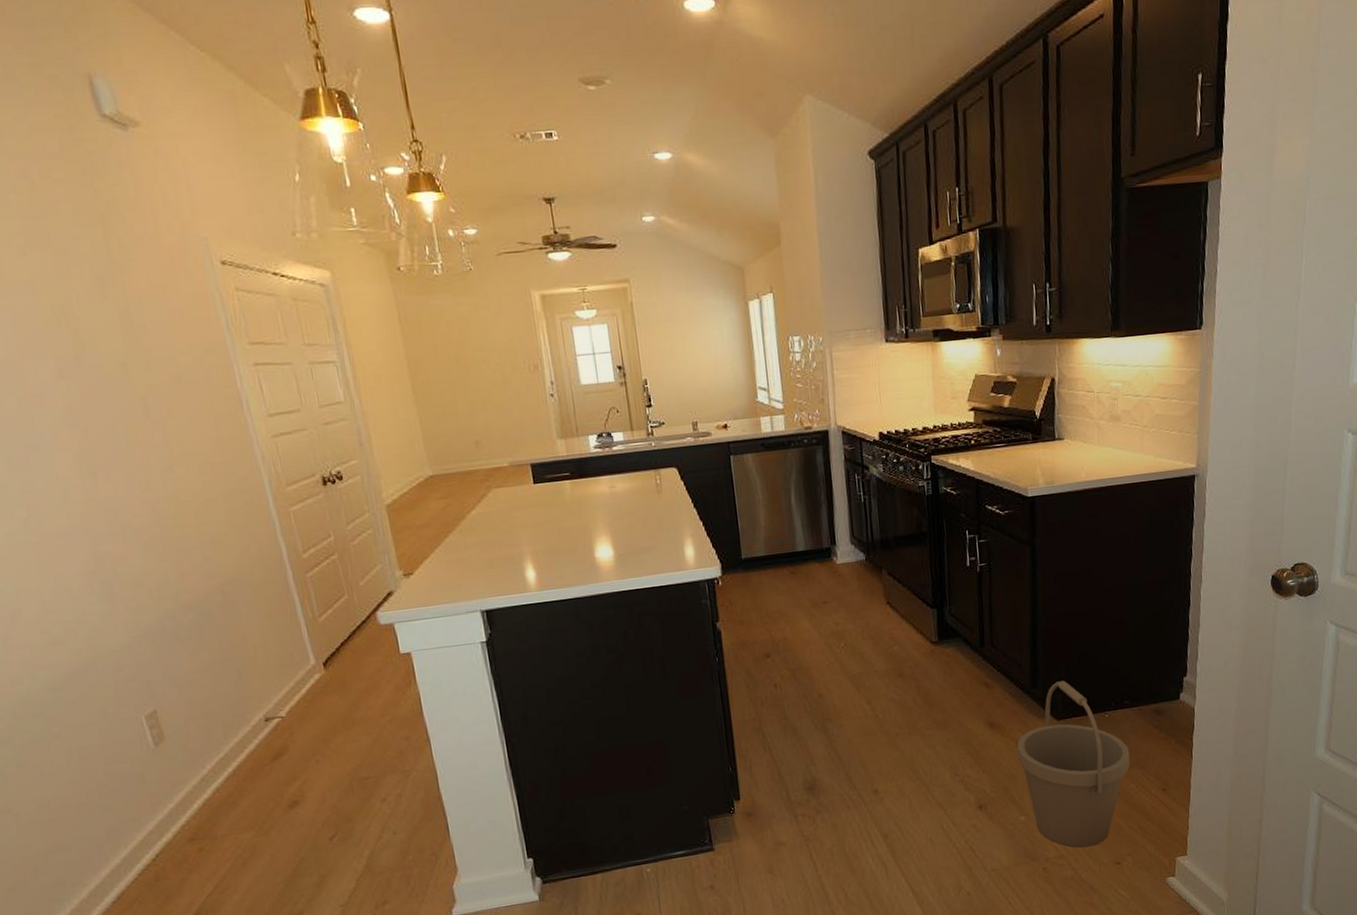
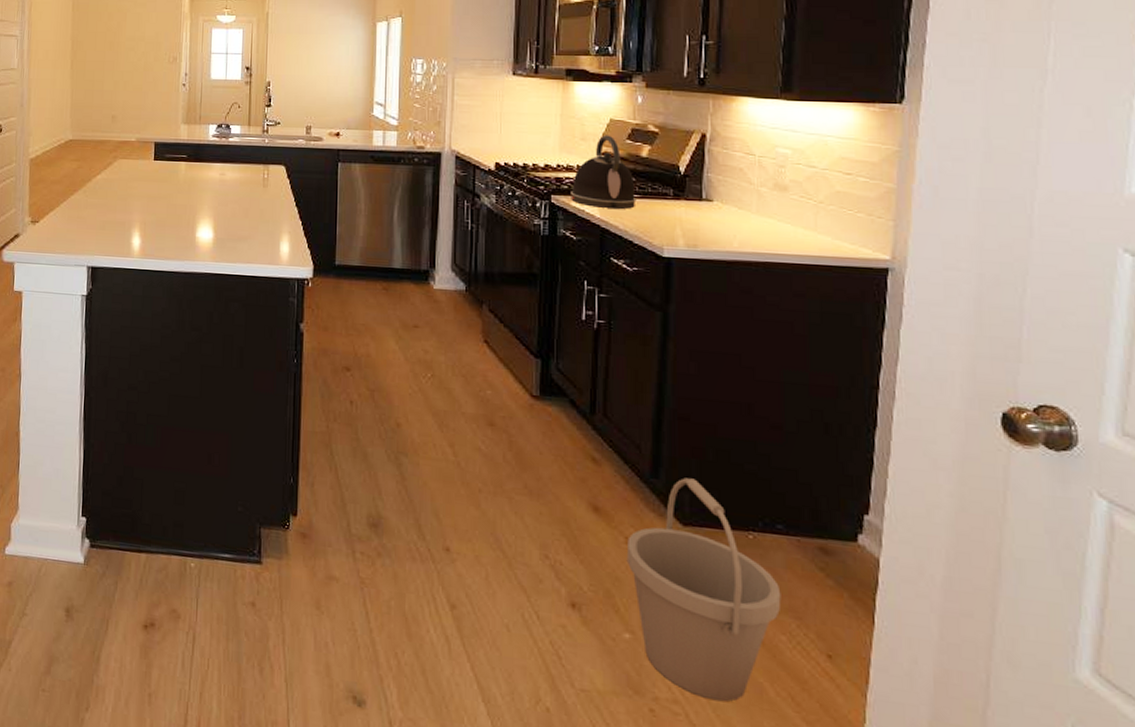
kettle: none [947,390,1003,461] -> present [571,135,637,209]

